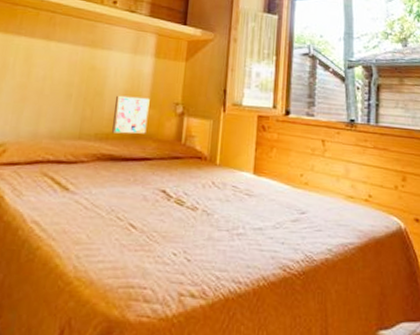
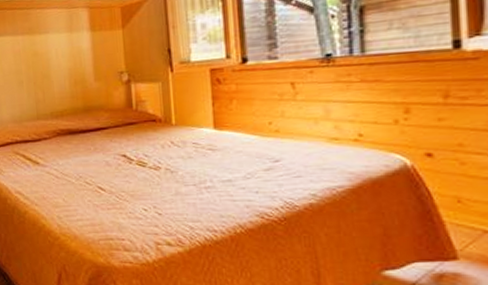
wall art: present [111,95,150,135] -> none [61,72,97,110]

